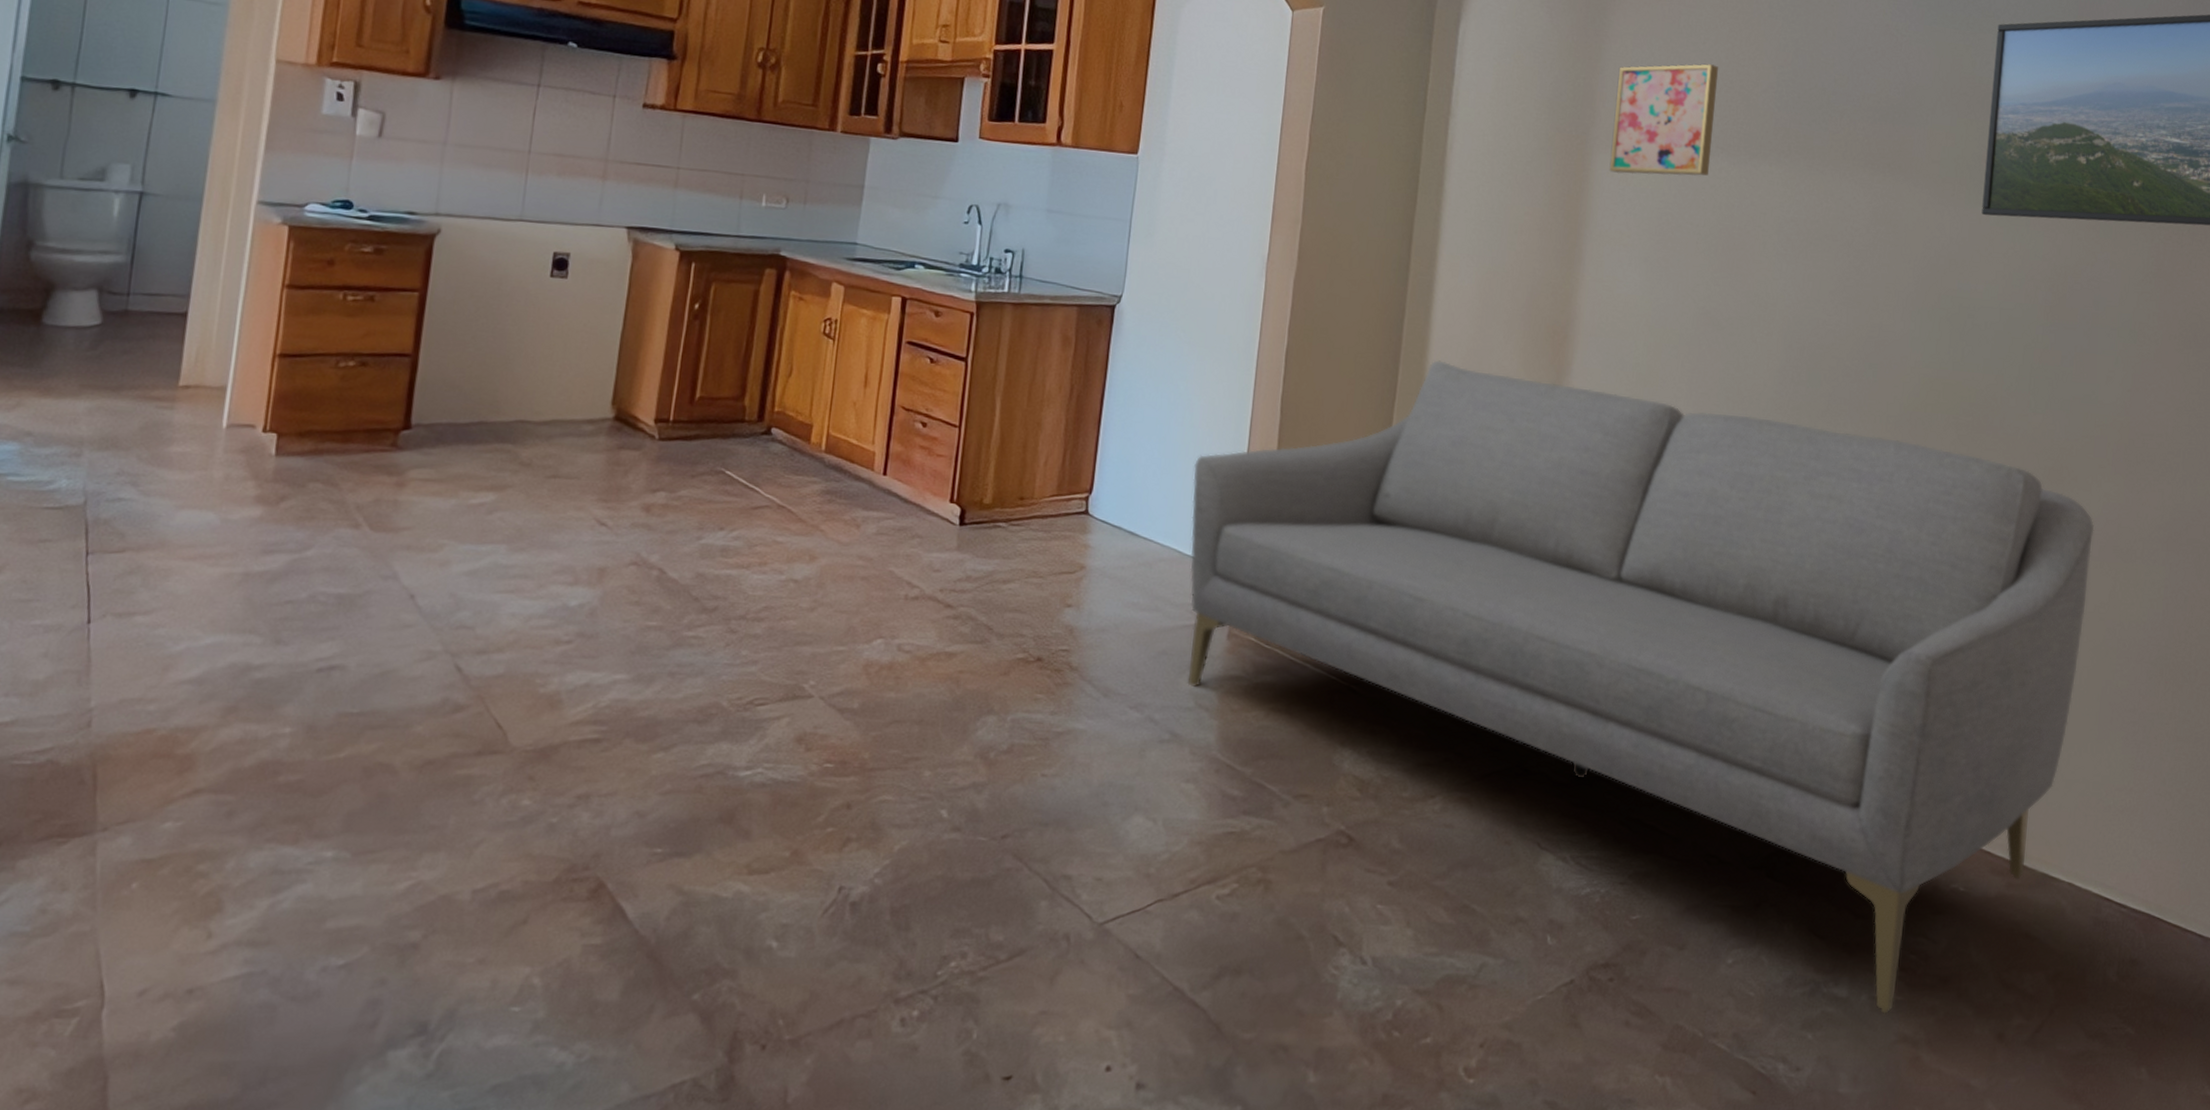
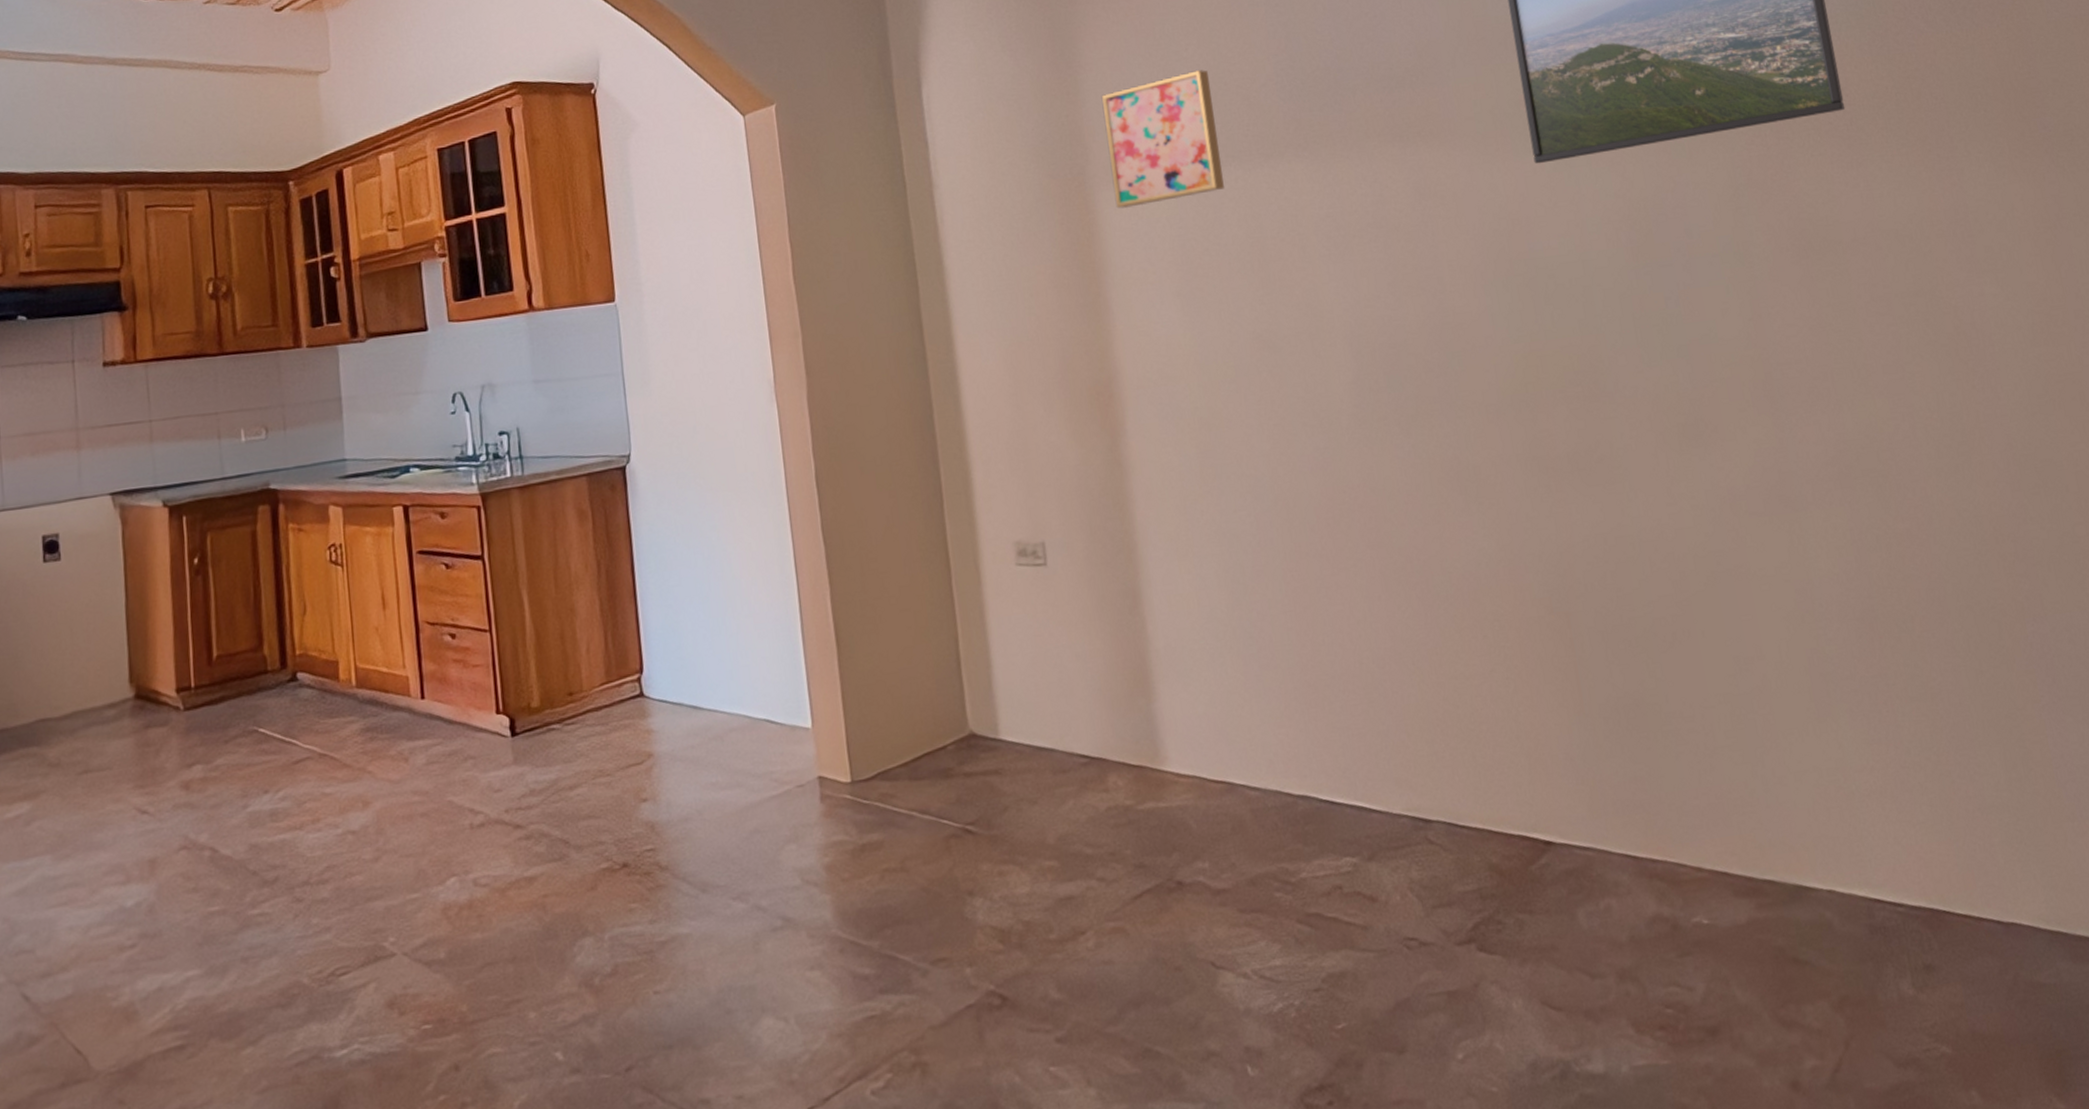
sofa: present [1187,360,2095,1014] -> none [745,428,1782,1084]

